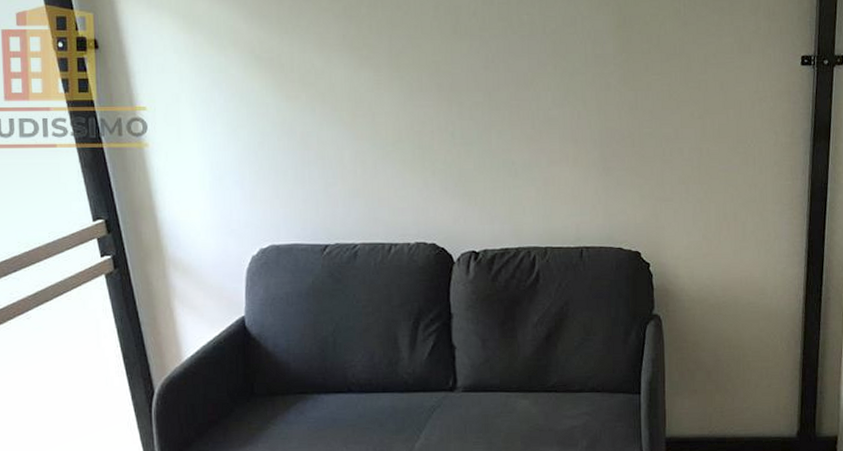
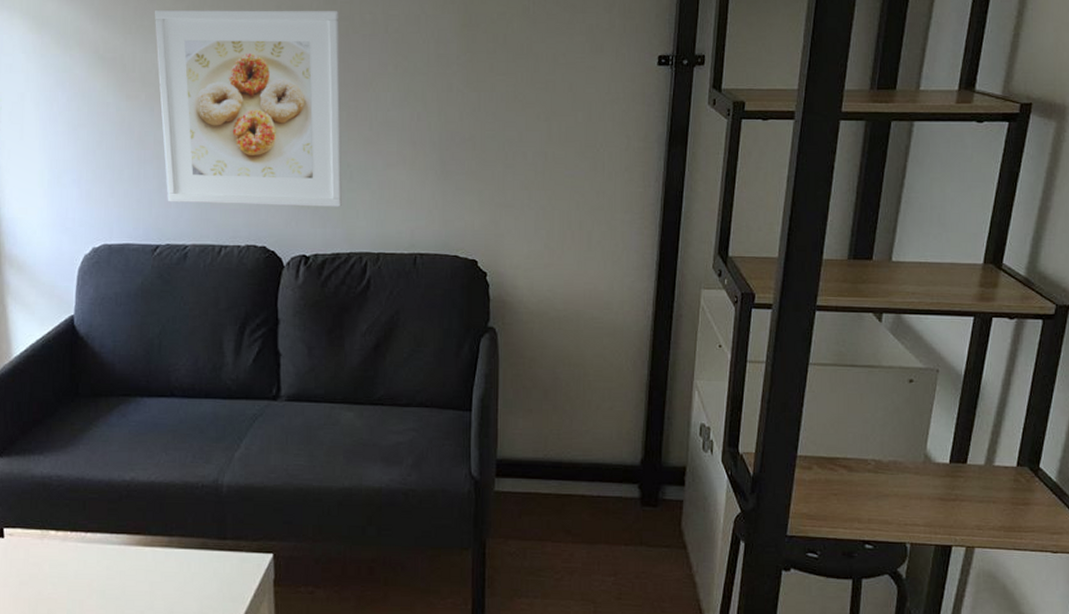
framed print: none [310,9,508,204] -> present [154,9,342,207]

